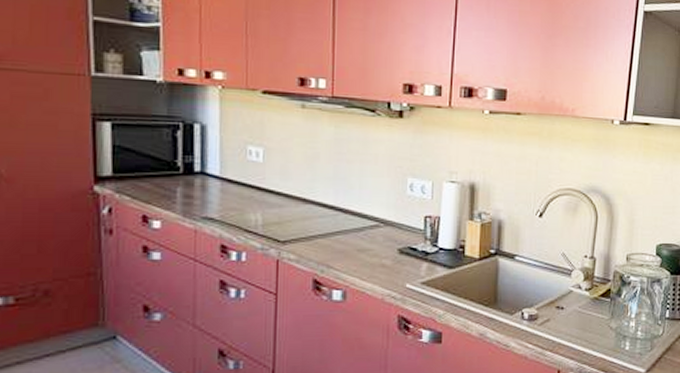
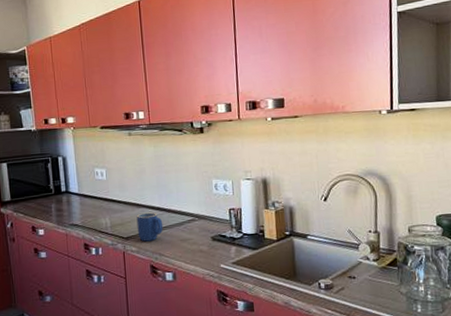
mug: none [300,211,337,248] -> present [136,212,163,242]

